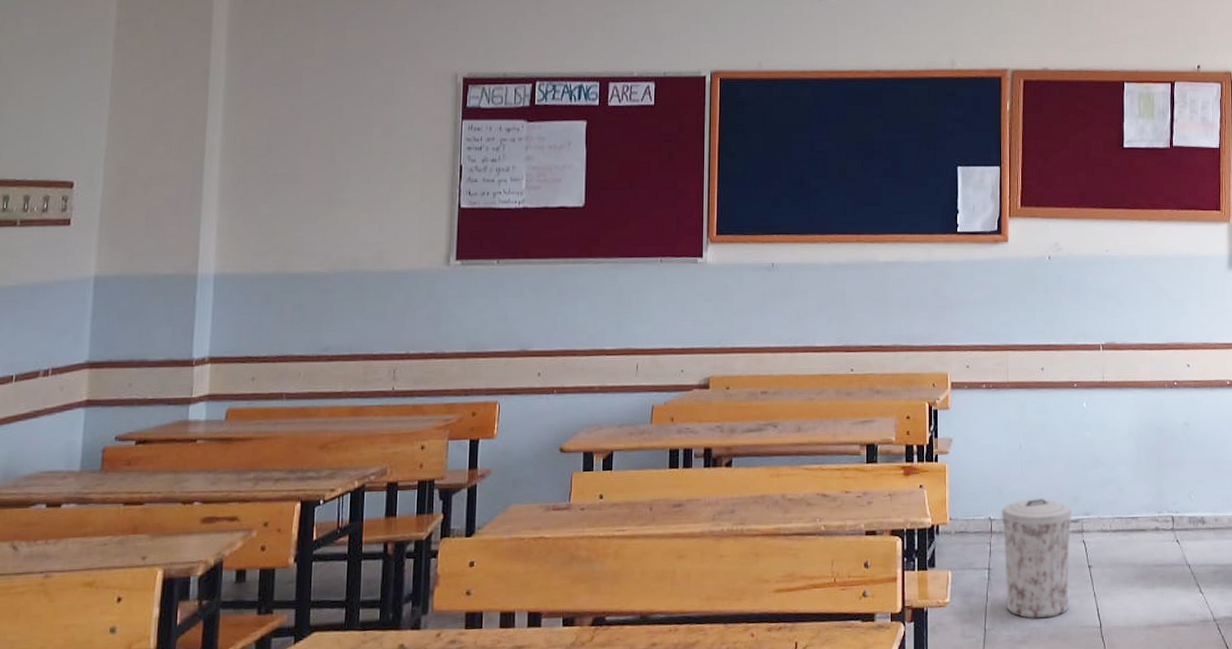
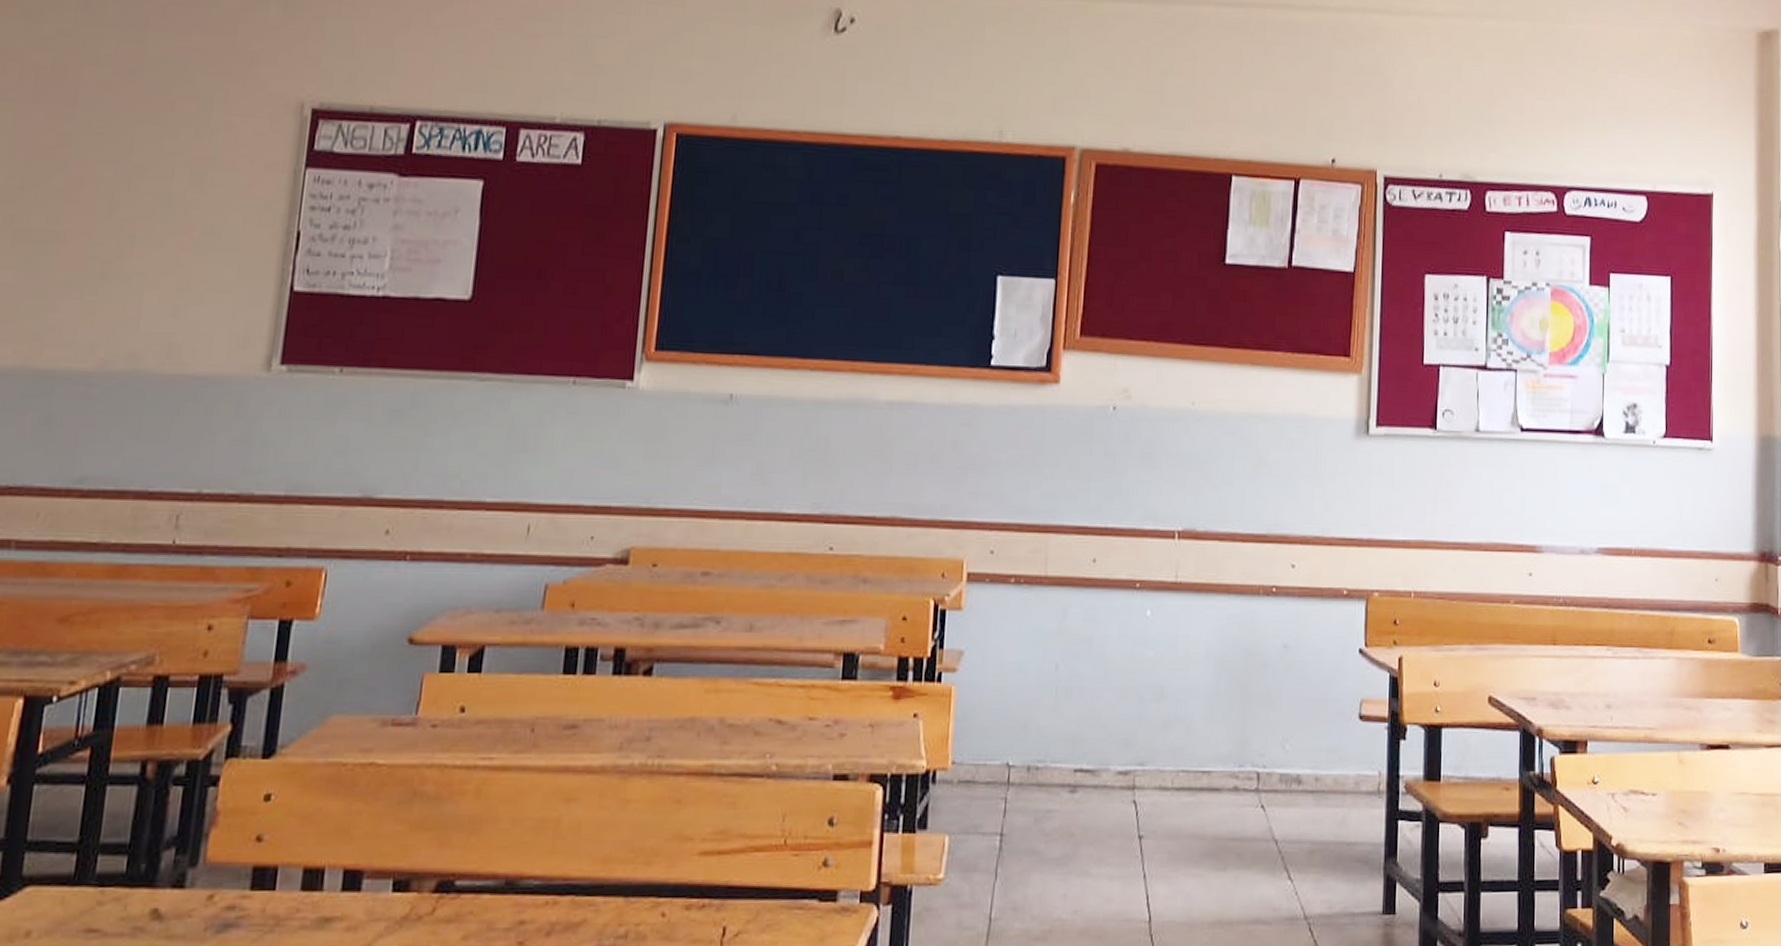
trash can: present [1001,498,1073,619] -> none [1022,740,1122,907]

